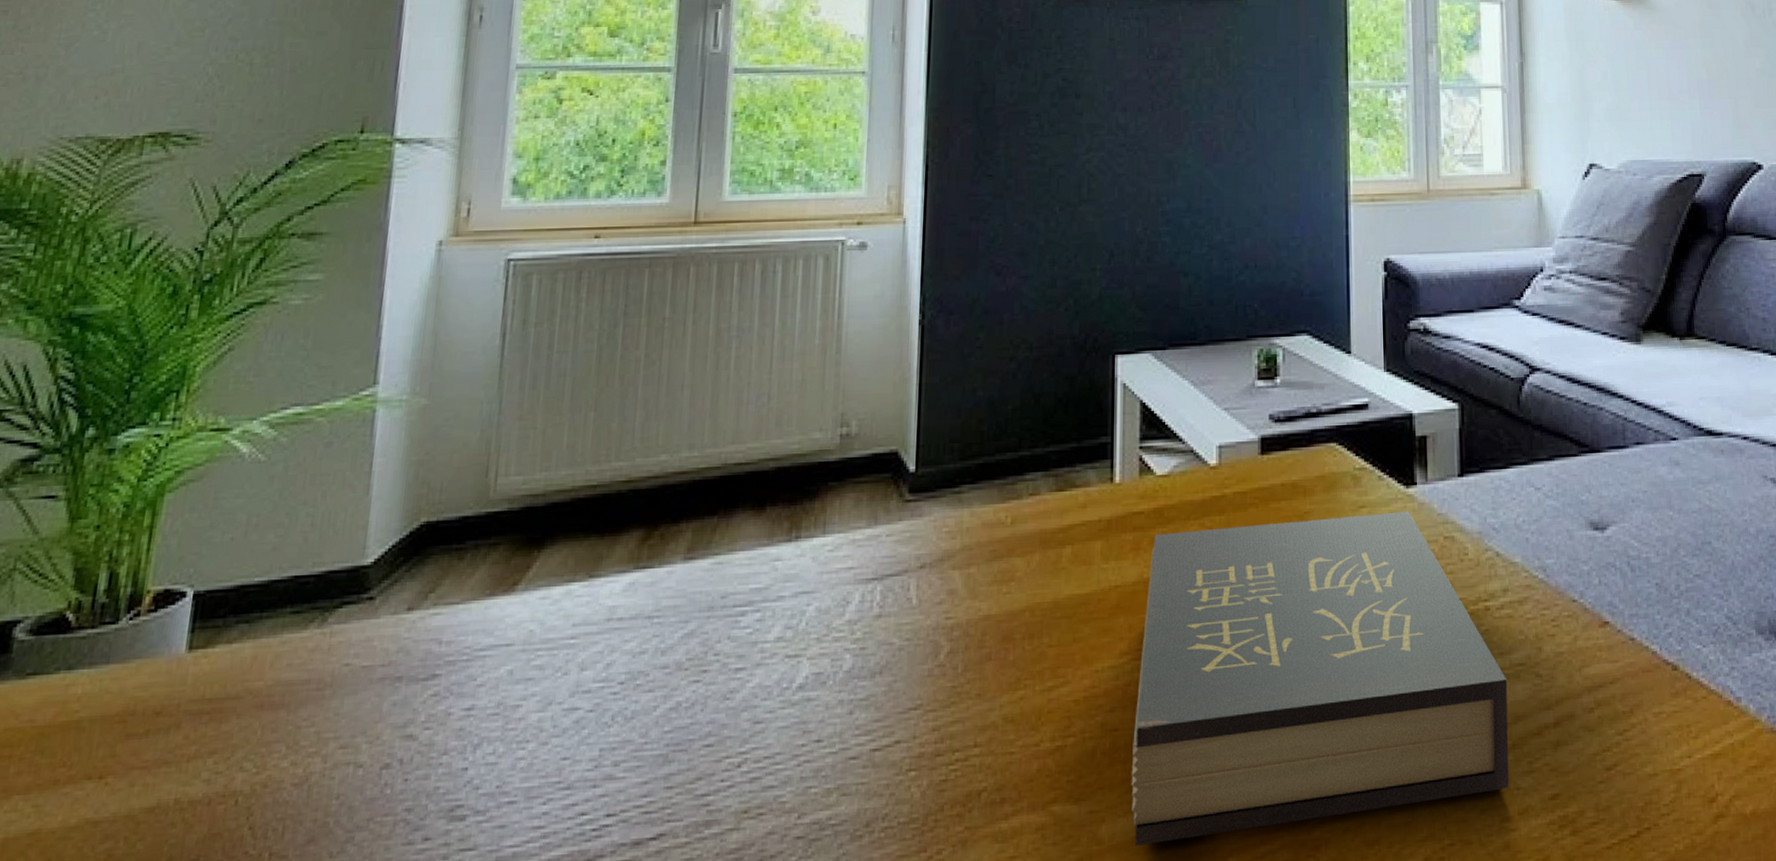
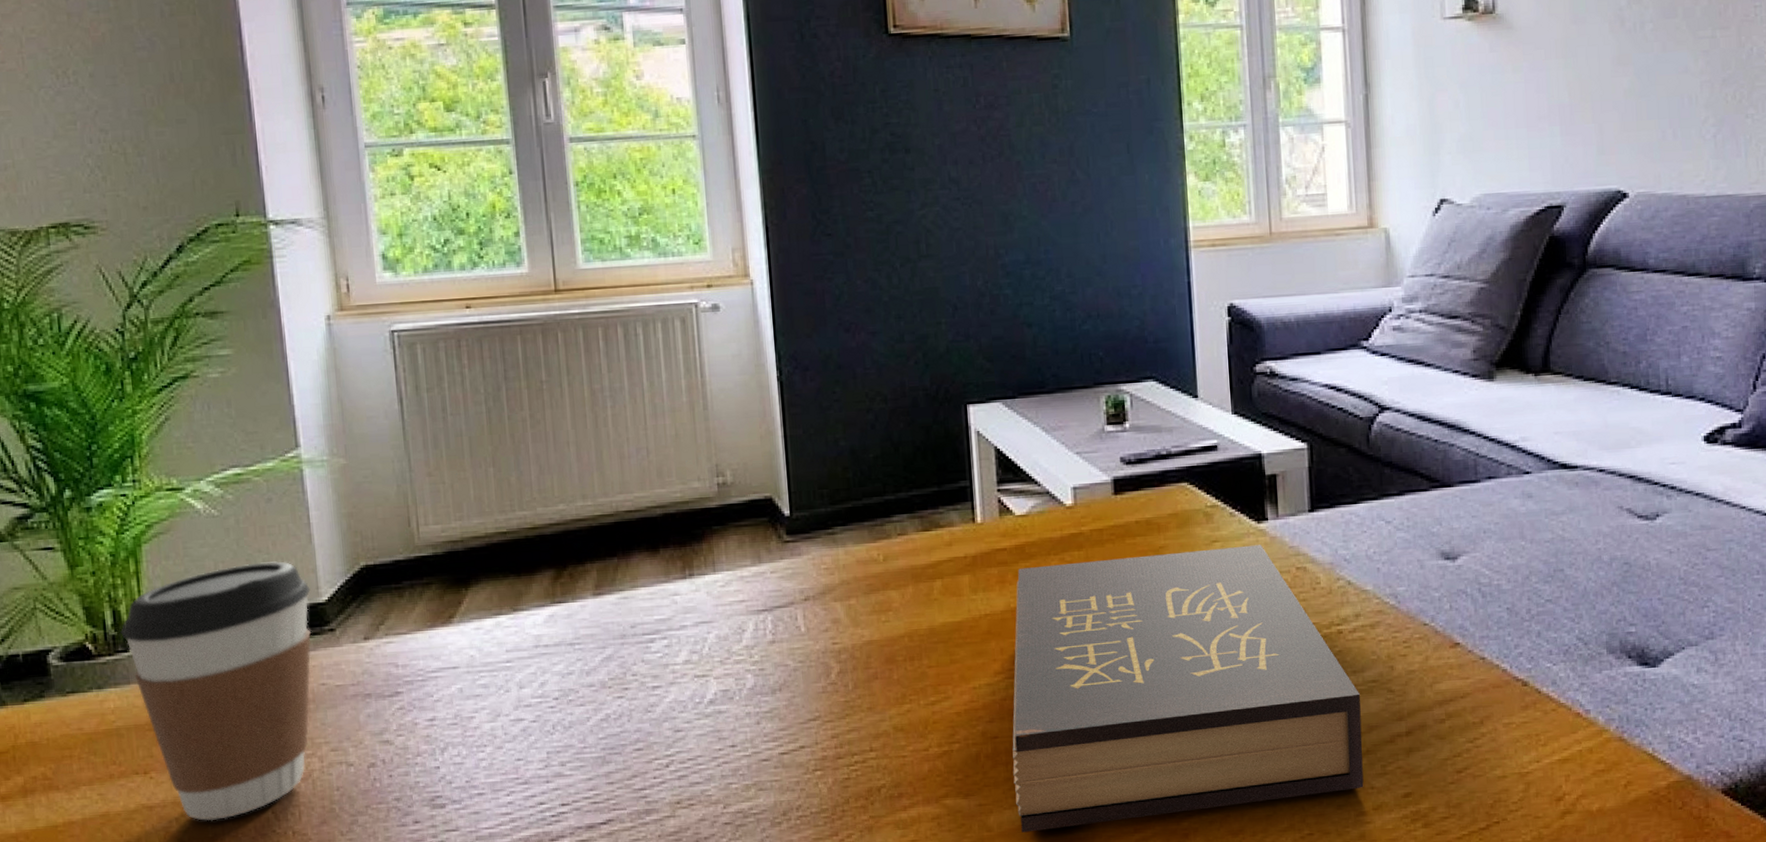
coffee cup: none [113,515,356,841] -> present [120,561,312,821]

